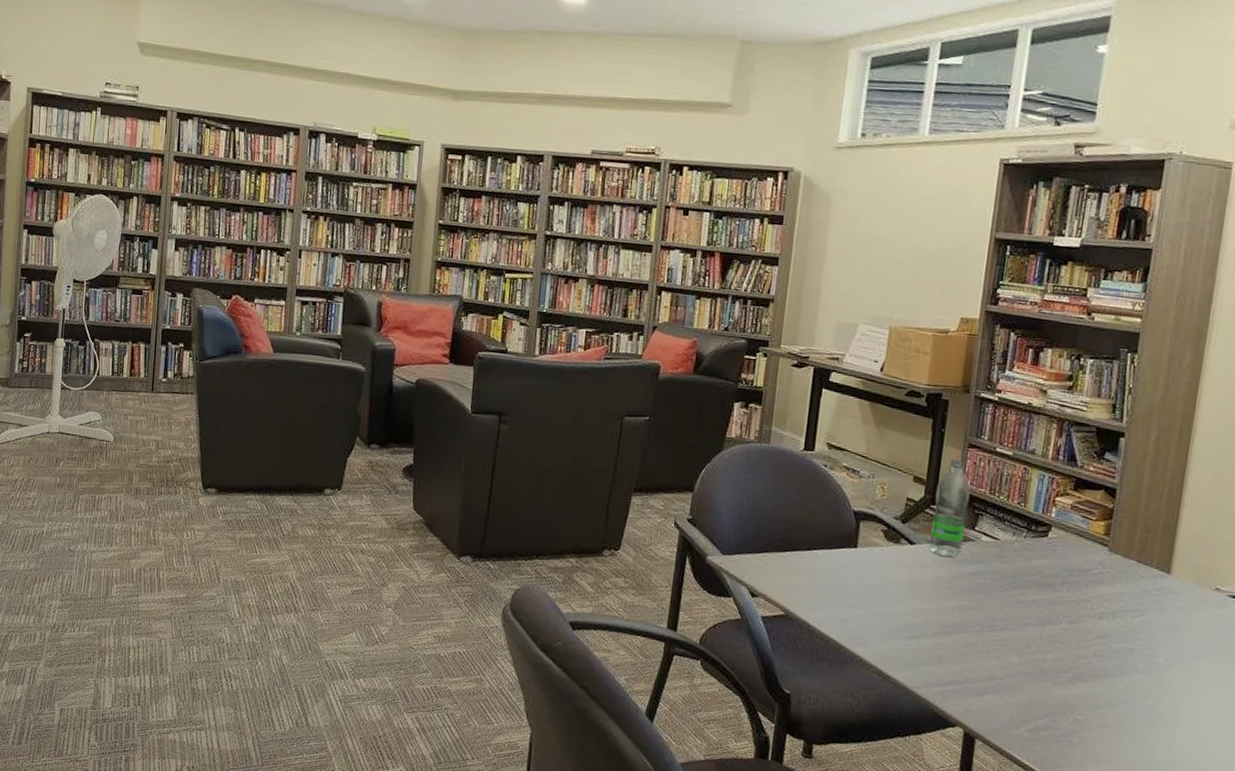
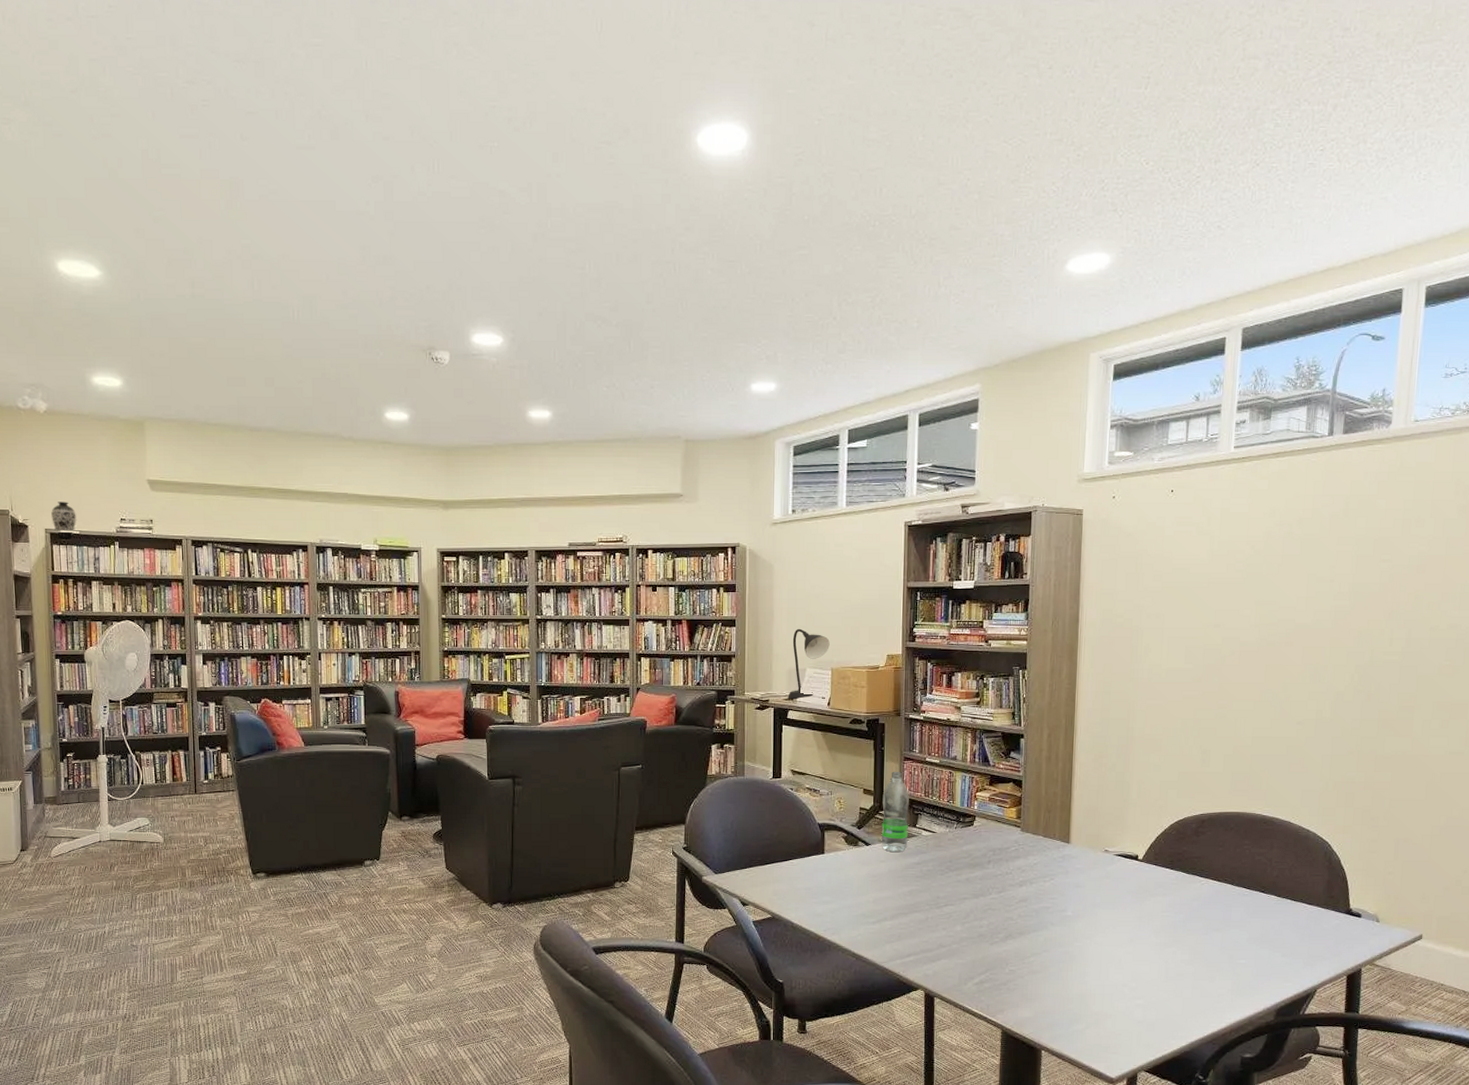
decorative vase: none [35,59,61,101] -> present [51,502,76,539]
desk lamp: none [832,275,891,360] -> present [788,628,830,699]

